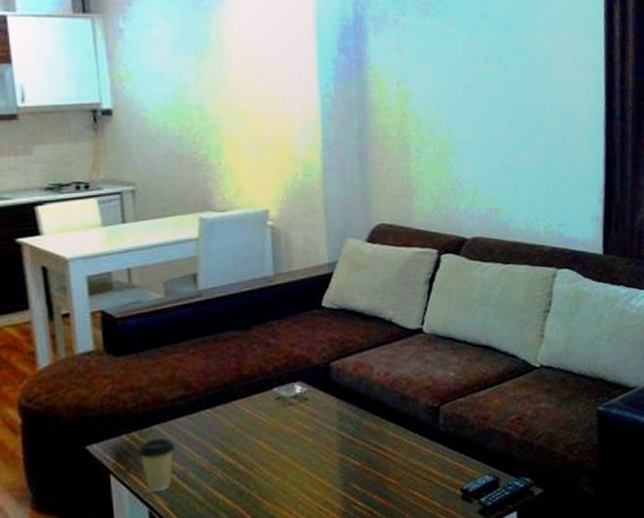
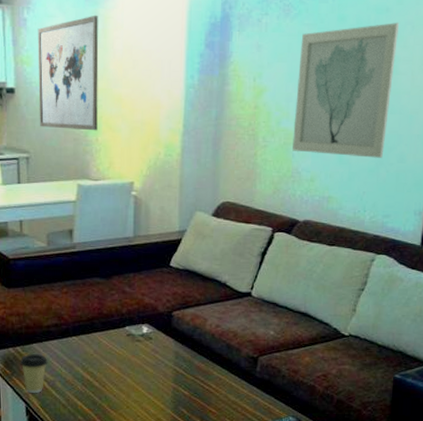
wall art: none [137,21,219,154] -> present [37,15,99,131]
wall art: none [444,18,549,162] -> present [292,23,400,158]

